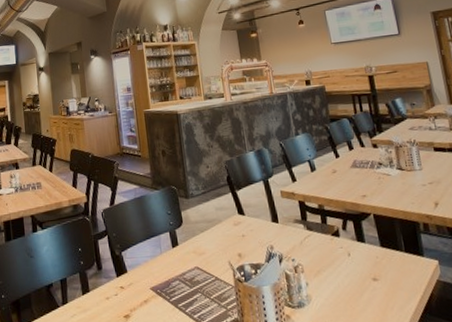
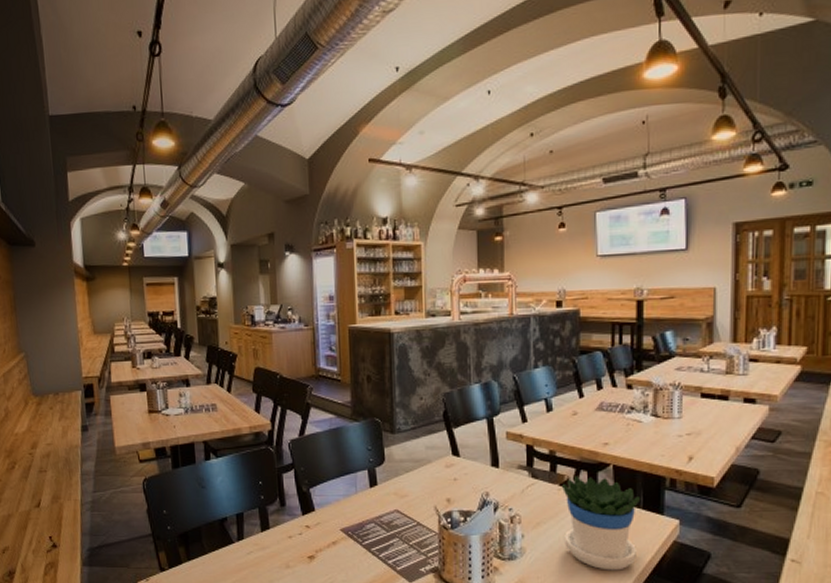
flowerpot: none [334,226,409,312] -> present [562,476,641,570]

